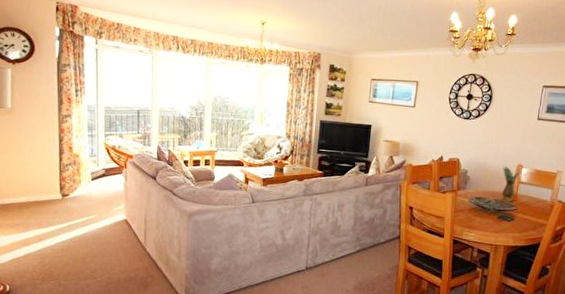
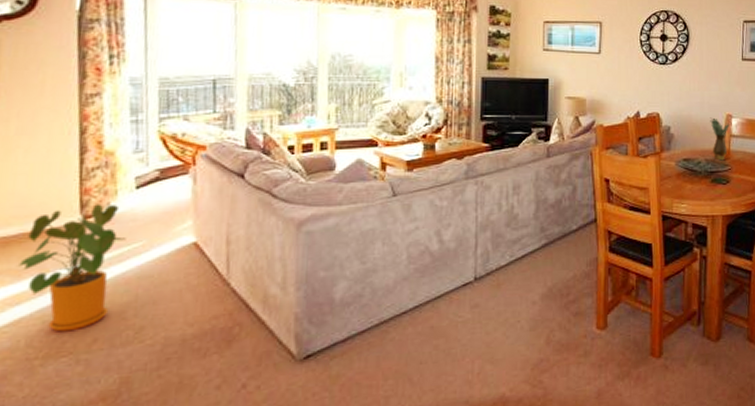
house plant: none [27,188,86,266] -> present [17,204,126,332]

